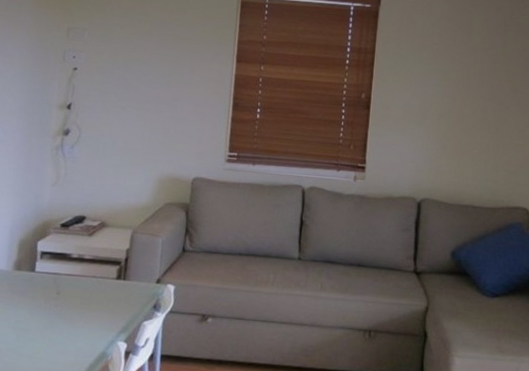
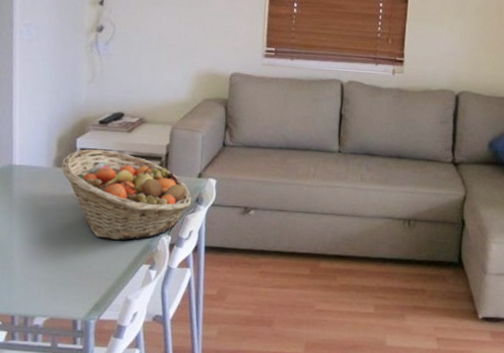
fruit basket: none [21,252,150,347] -> present [62,149,192,240]

